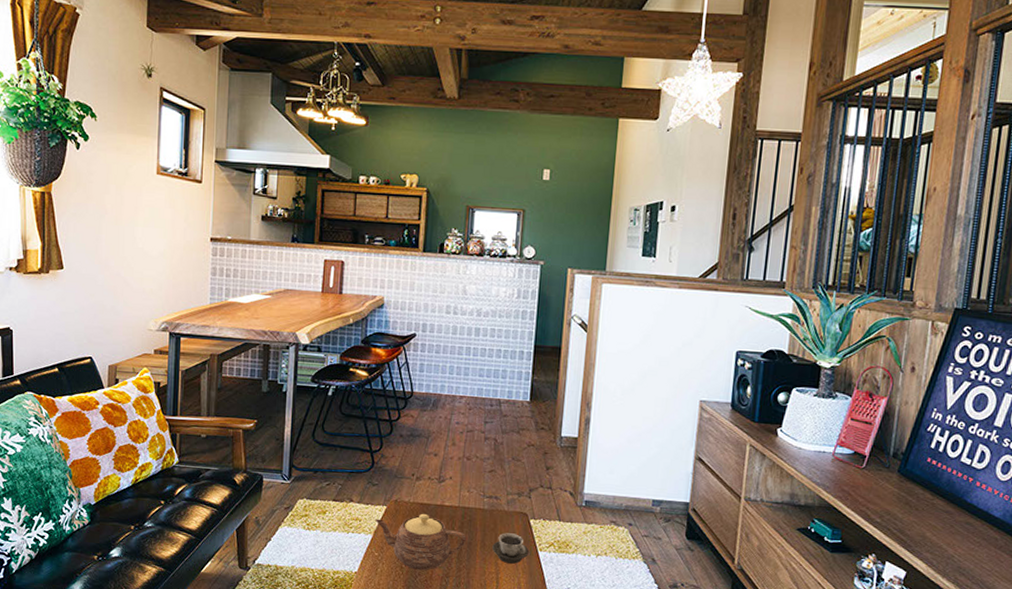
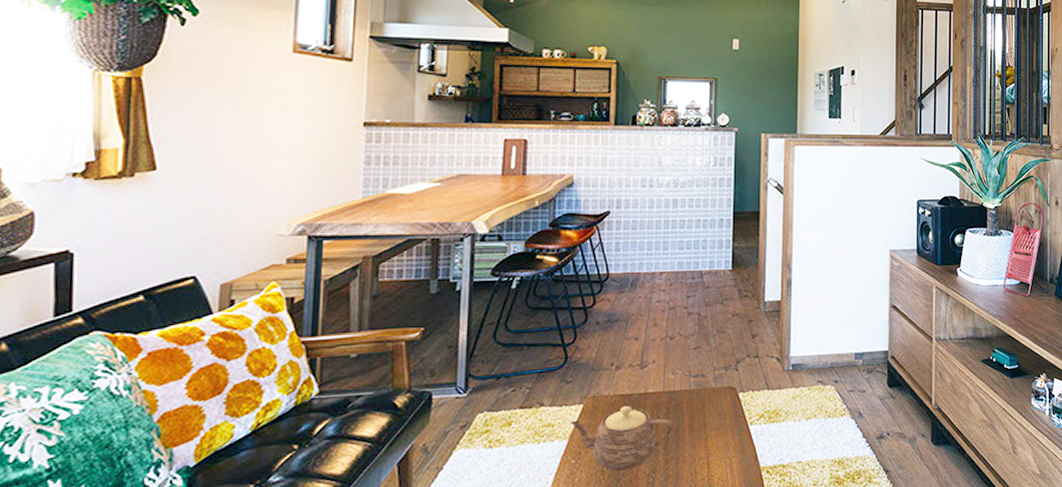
cup: present [492,533,529,564] -> none [701,411,739,445]

